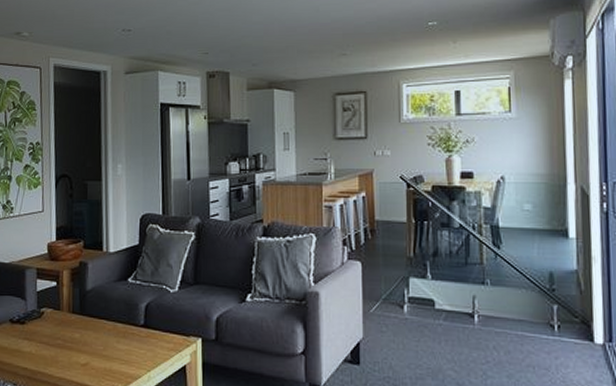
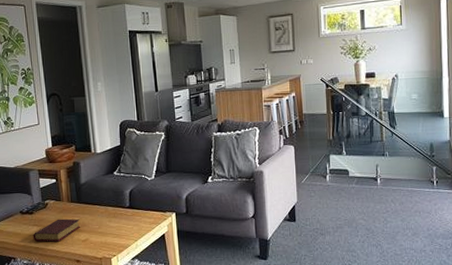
book: none [21,333,82,363] -> present [33,218,81,242]

